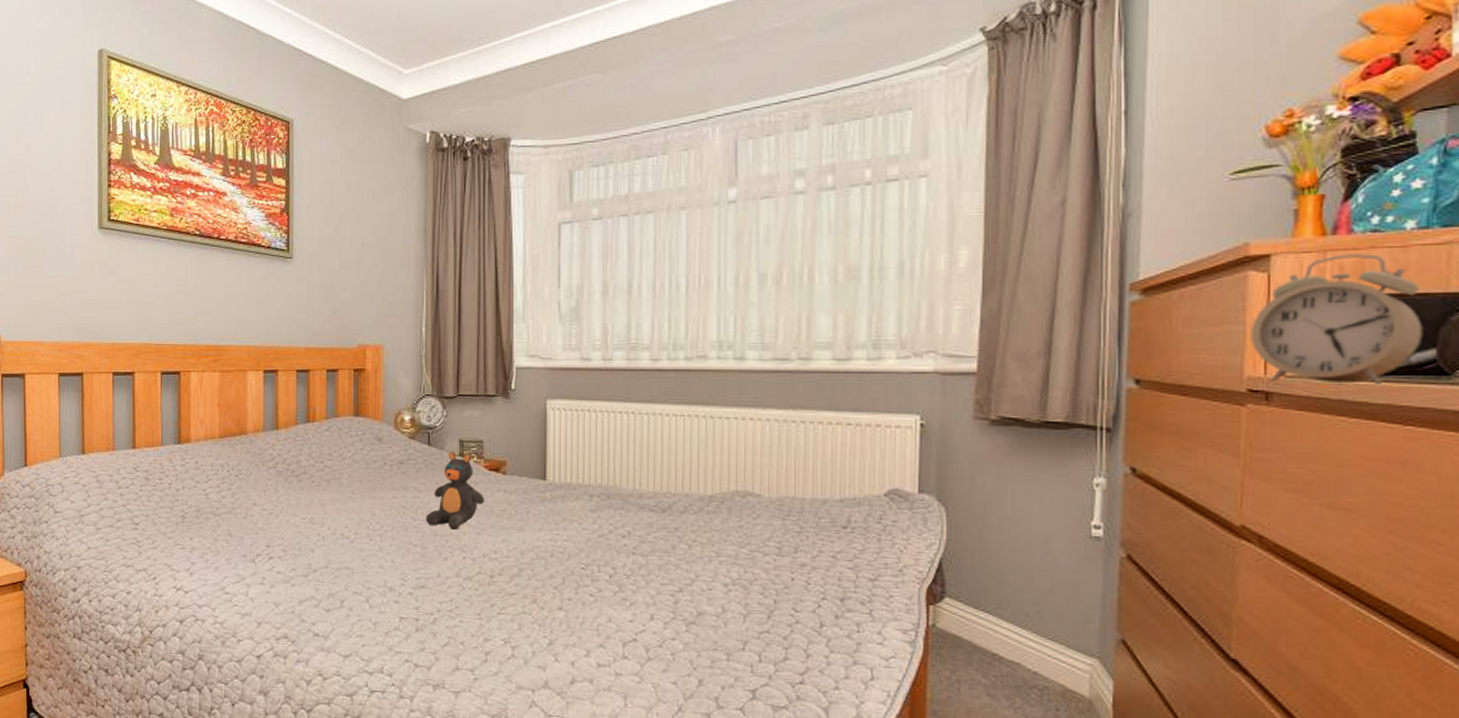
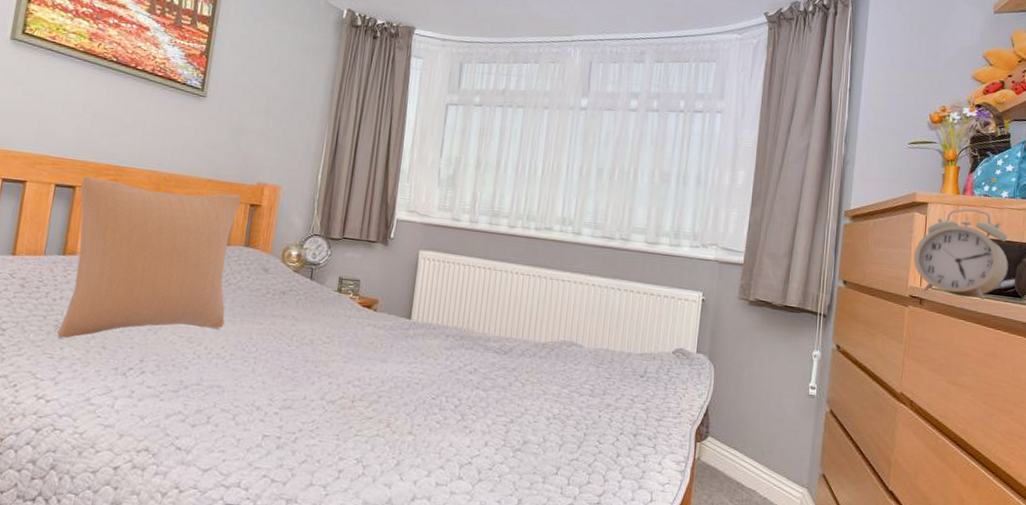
pillow: none [185,360,344,528] -> present [57,176,241,339]
stuffed animal: present [425,451,485,530] -> none [299,286,356,357]

